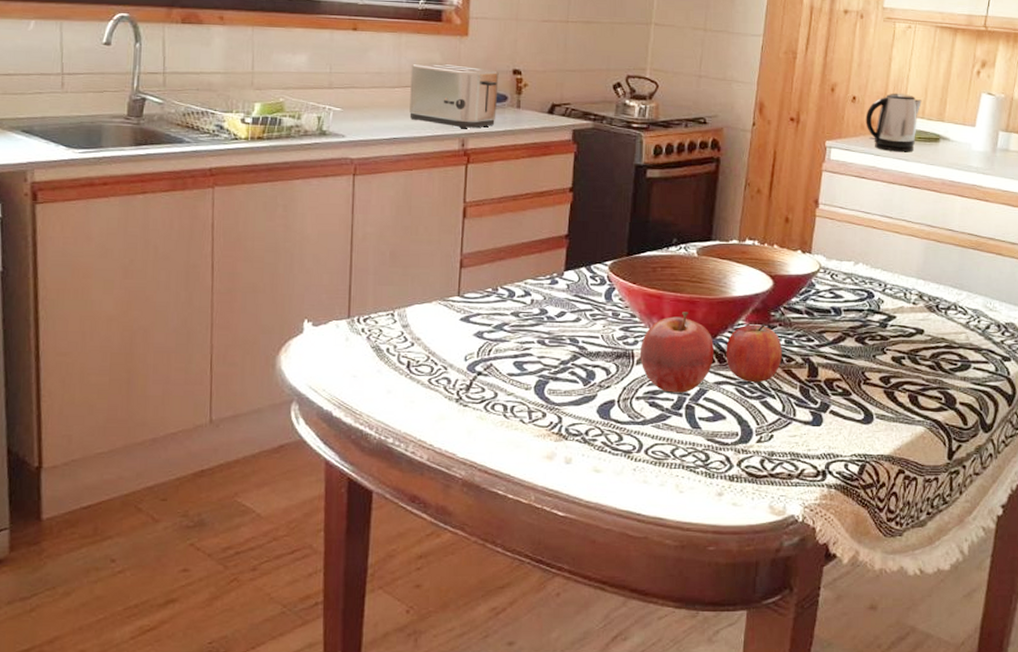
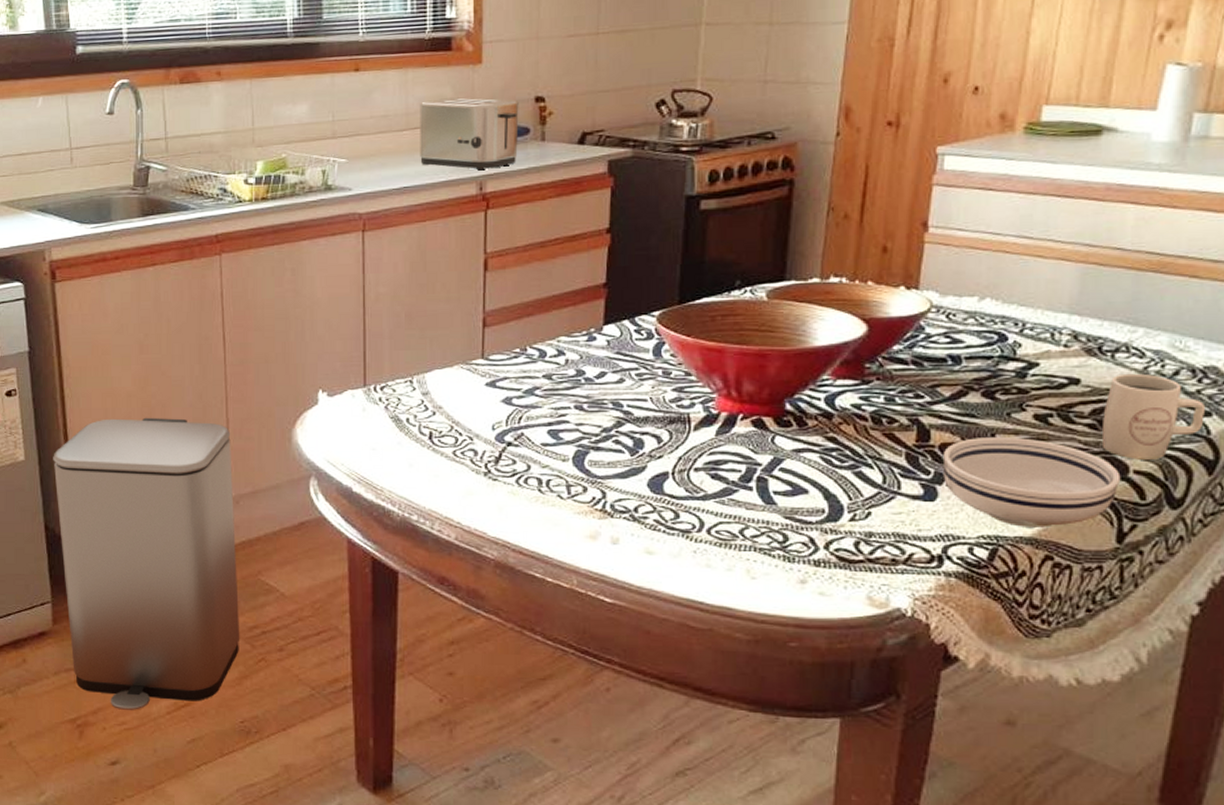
pedal bin: none [21,341,215,637] -> present [53,417,240,710]
apple: present [640,312,715,393] -> none [699,367,792,463]
fruit: present [726,323,782,383] -> none [806,378,881,450]
bowl: none [826,374,951,447] -> present [942,436,1121,528]
kettle: present [866,92,922,153] -> none [993,75,1075,154]
mug: none [938,326,1007,394] -> present [1101,373,1206,460]

